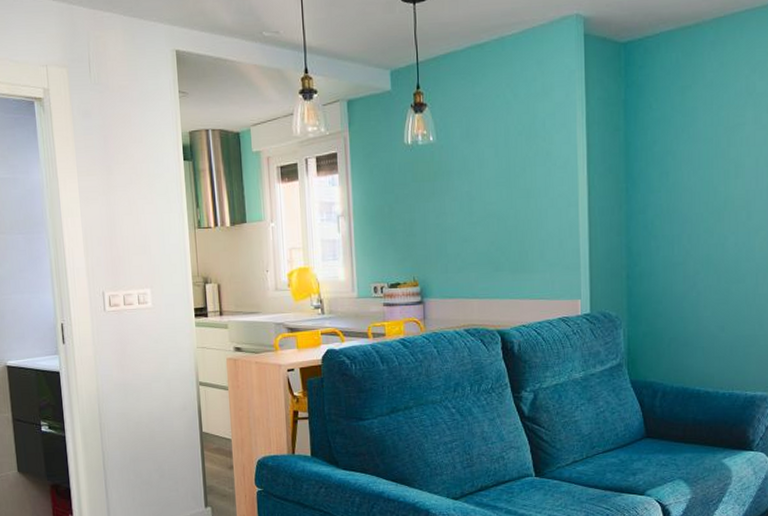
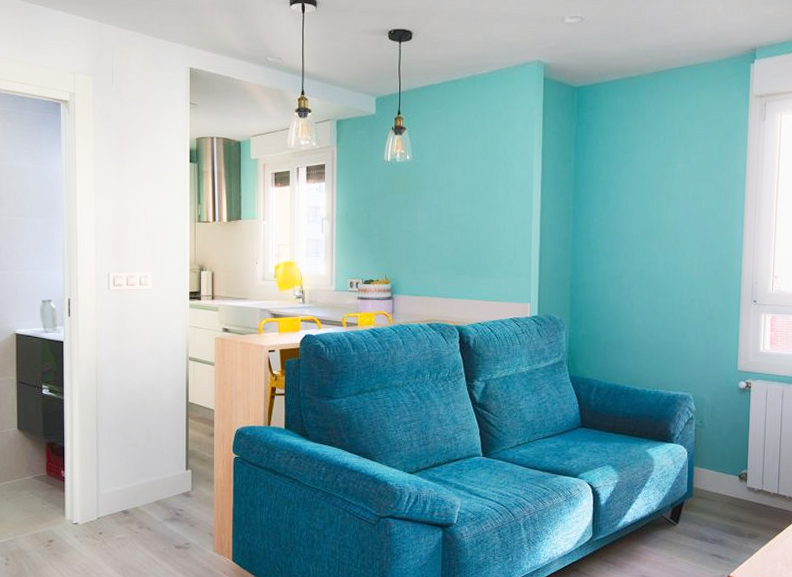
vase: none [30,325,52,364] -> present [40,299,58,334]

